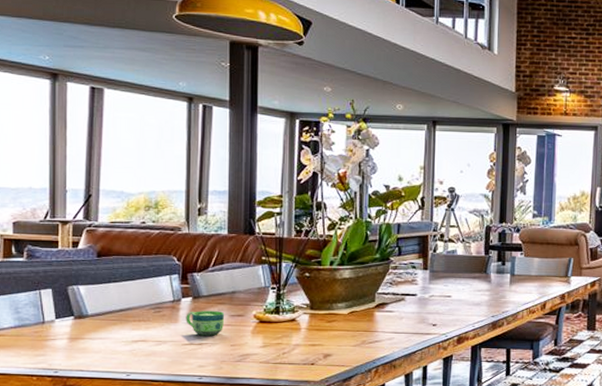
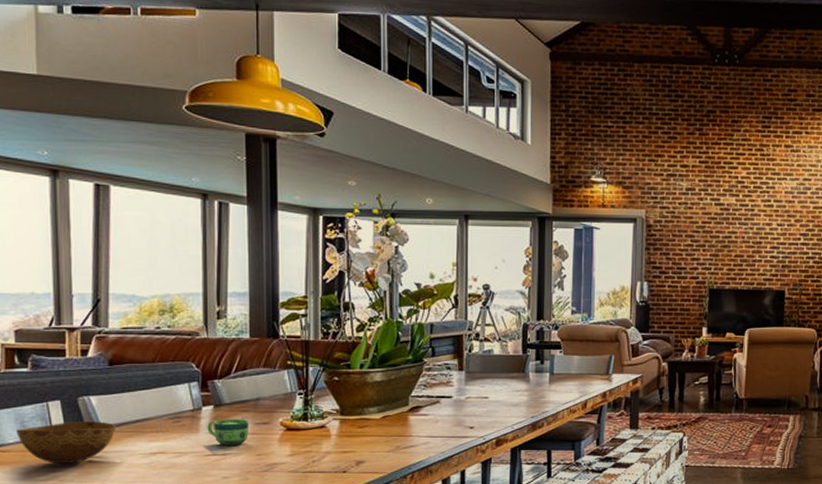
bowl: none [11,309,102,350] -> present [16,421,116,465]

